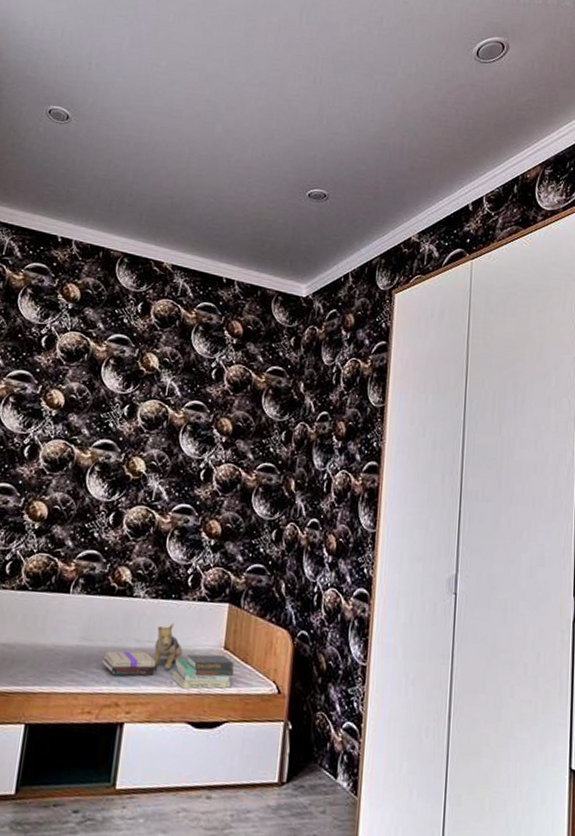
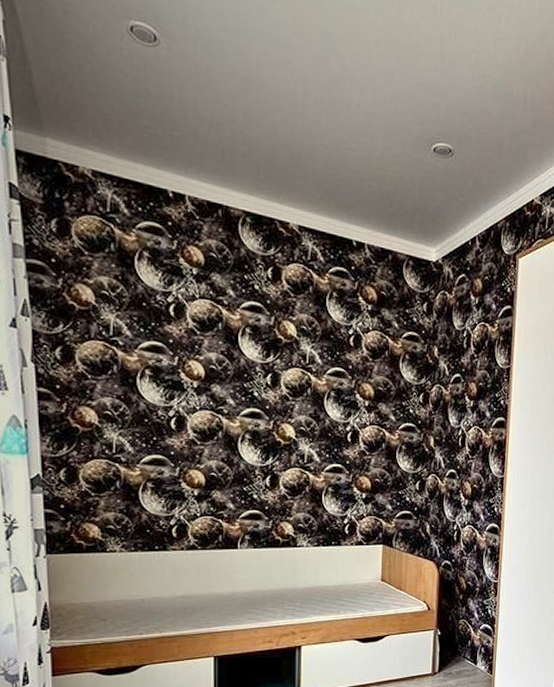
books: present [101,651,158,677] -> none [275,589,326,612]
plush toy: present [153,623,183,670] -> none [321,565,346,602]
books: present [170,654,234,690] -> none [337,585,390,615]

